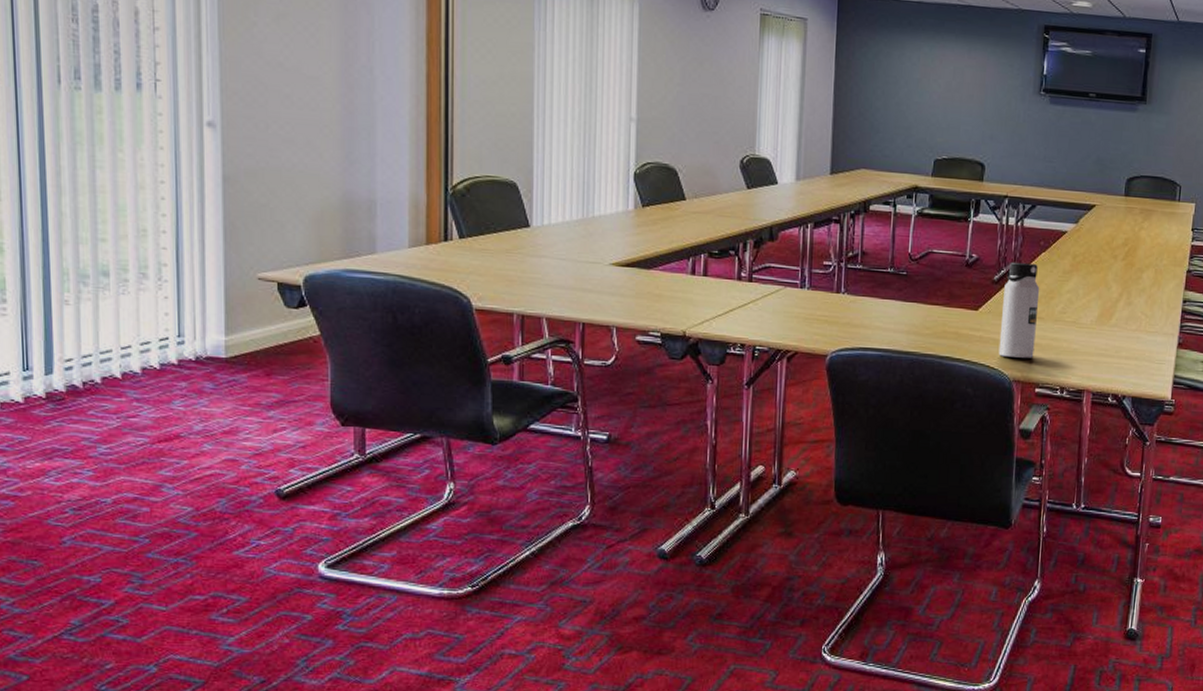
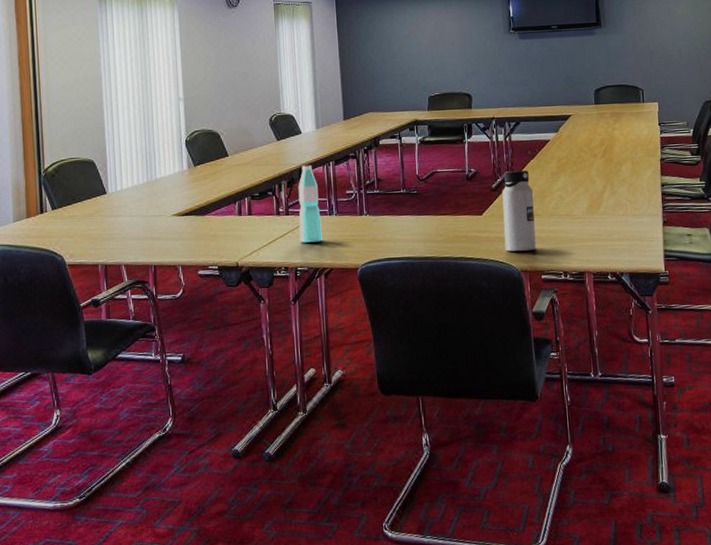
water bottle: none [762,223,791,319] -> present [298,165,322,243]

